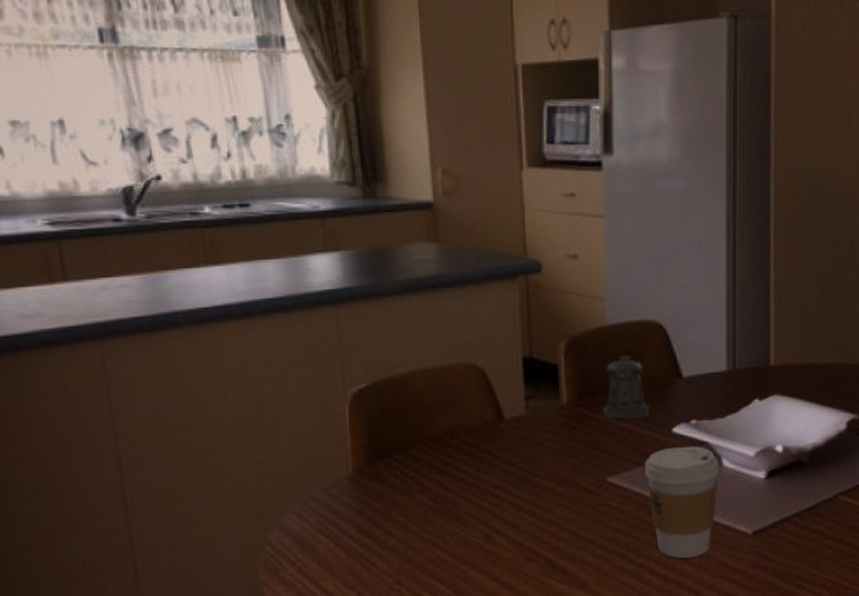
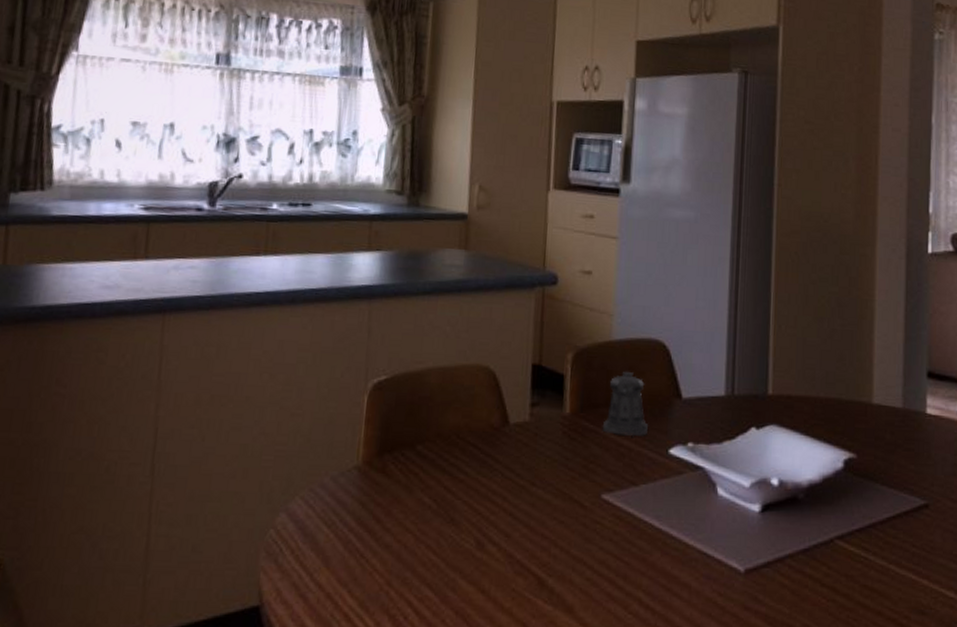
coffee cup: present [645,446,719,558] -> none [640,469,714,591]

